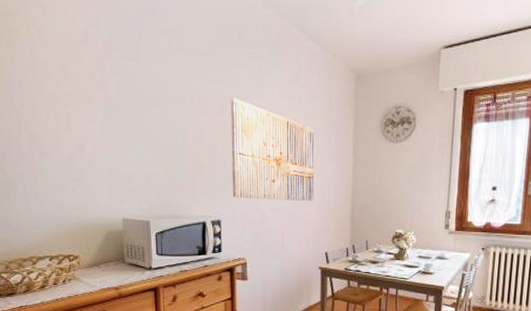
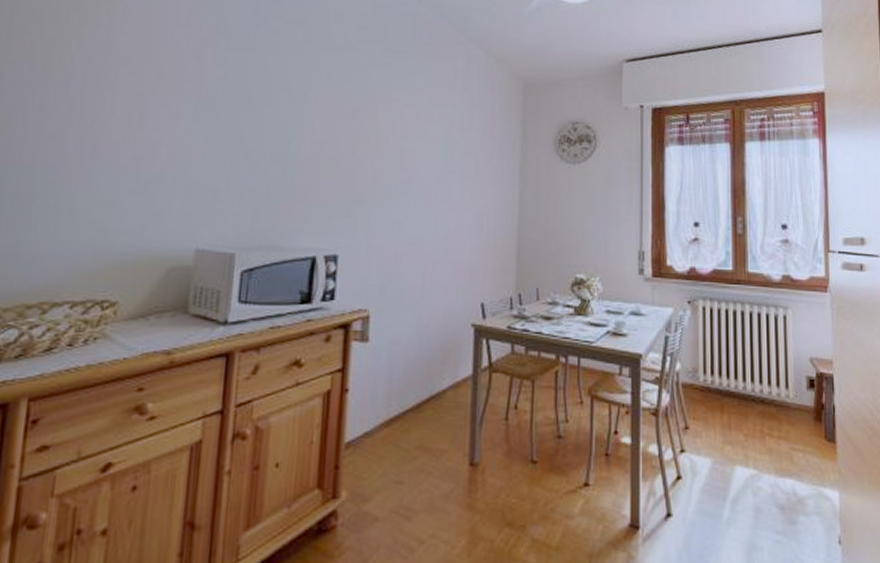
wall art: present [230,98,315,202] -> none [357,101,472,234]

